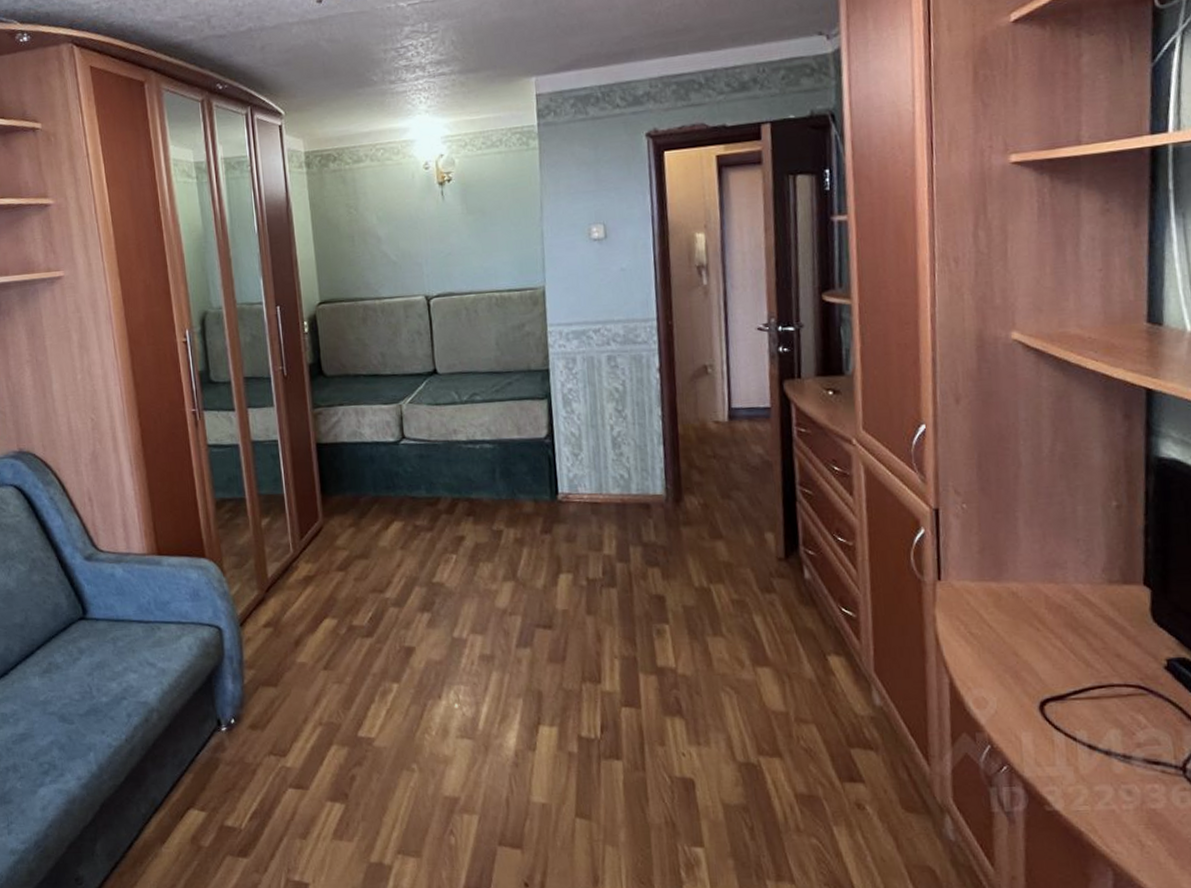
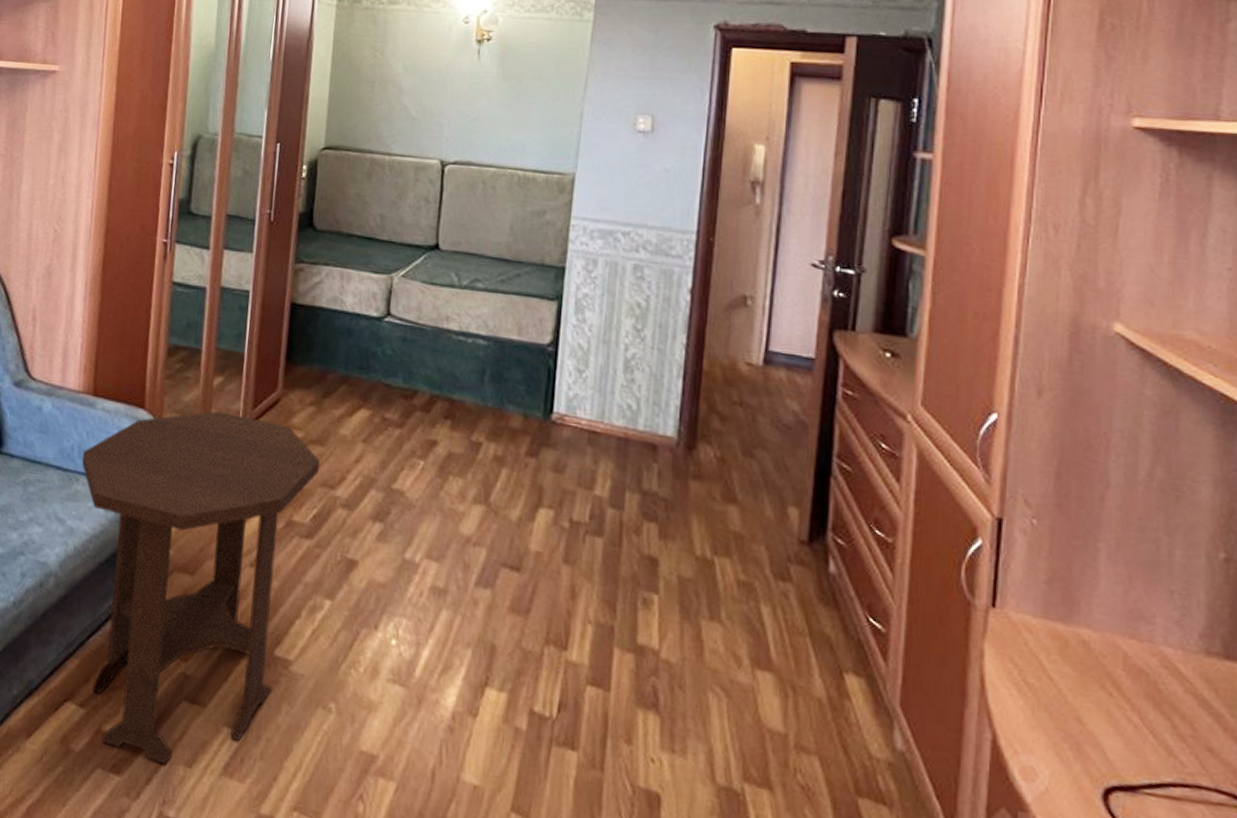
side table: none [158,547,368,842] -> present [82,410,320,765]

